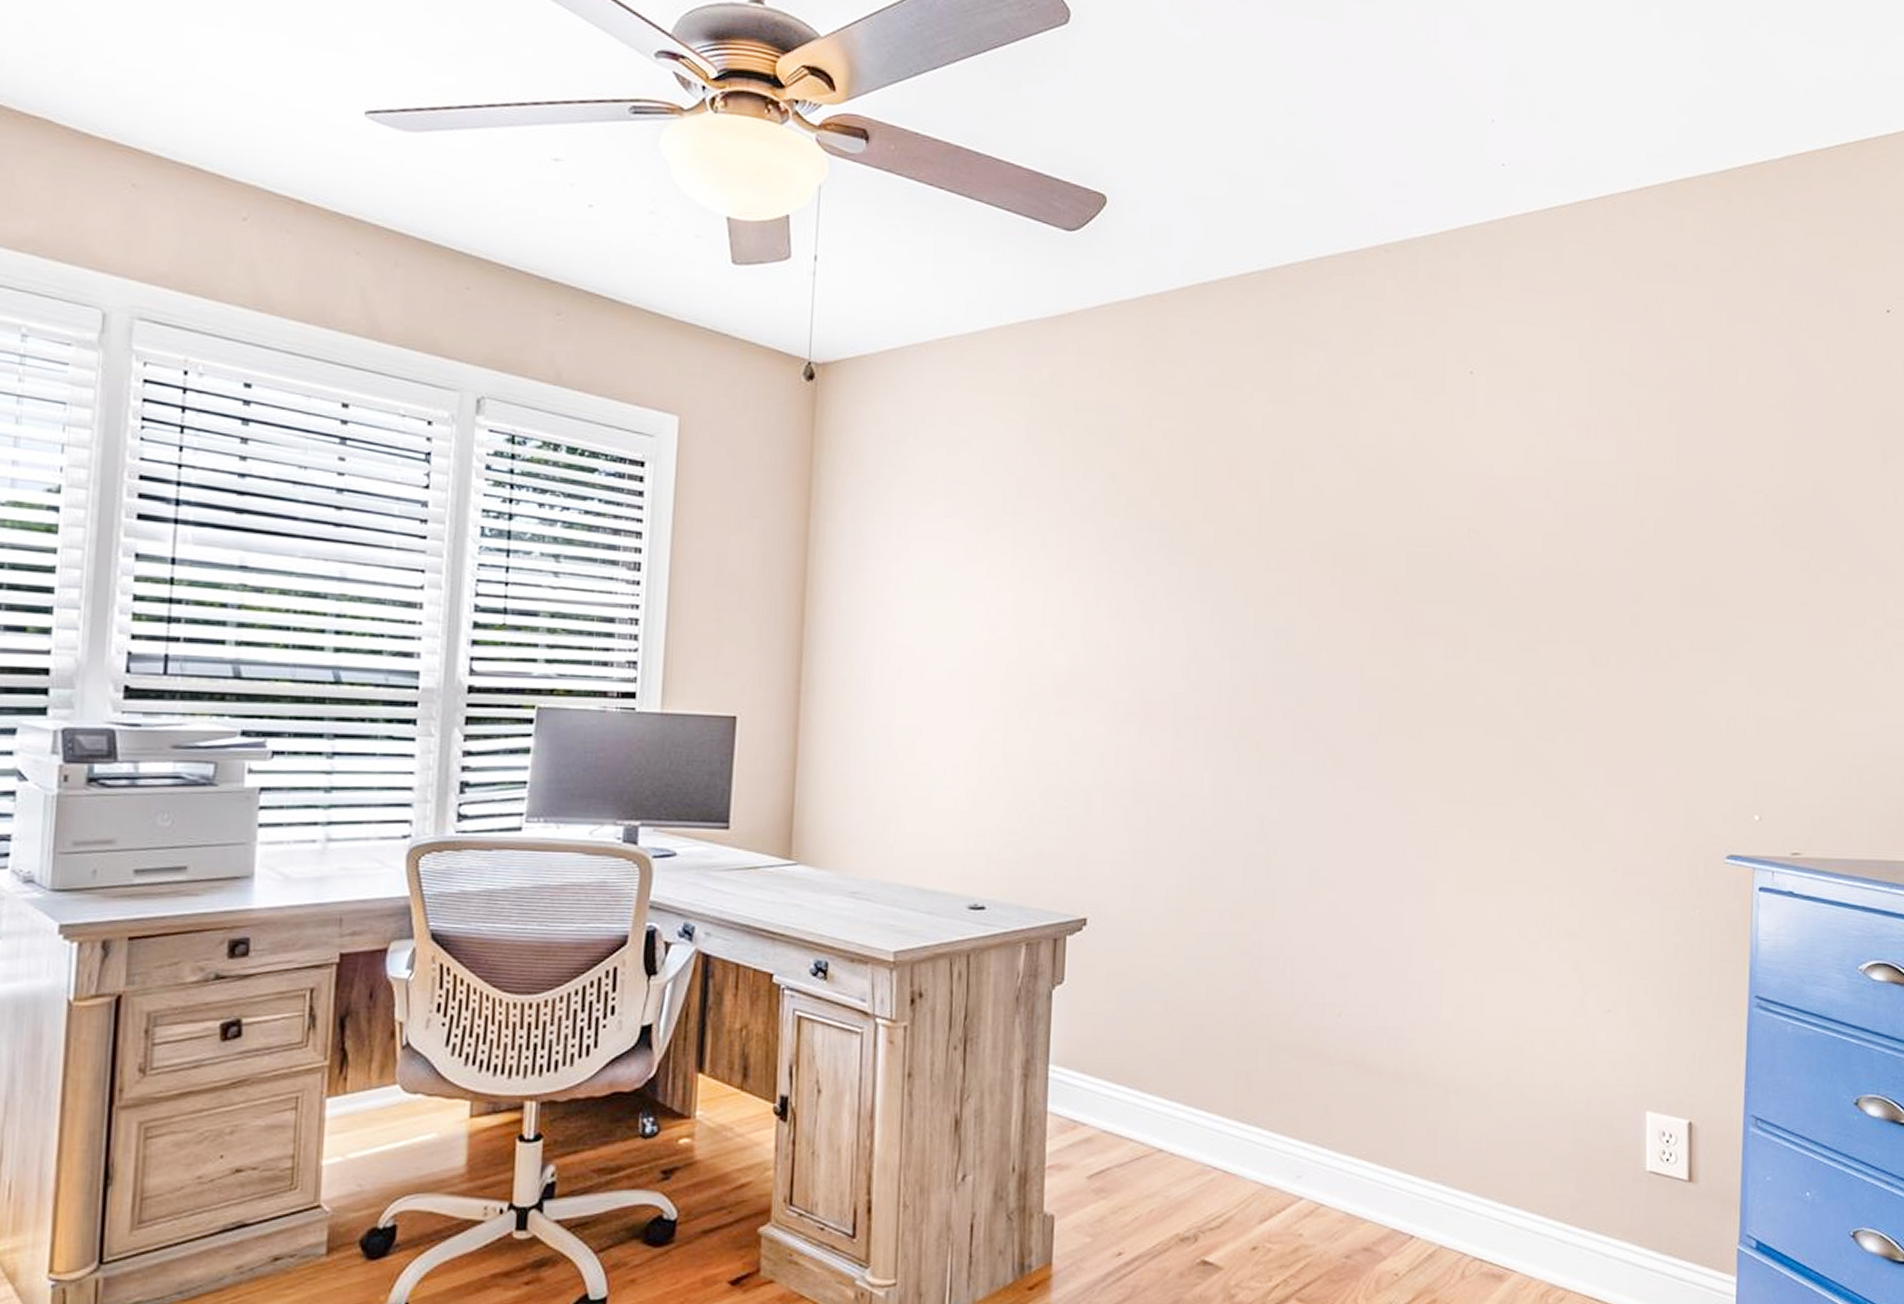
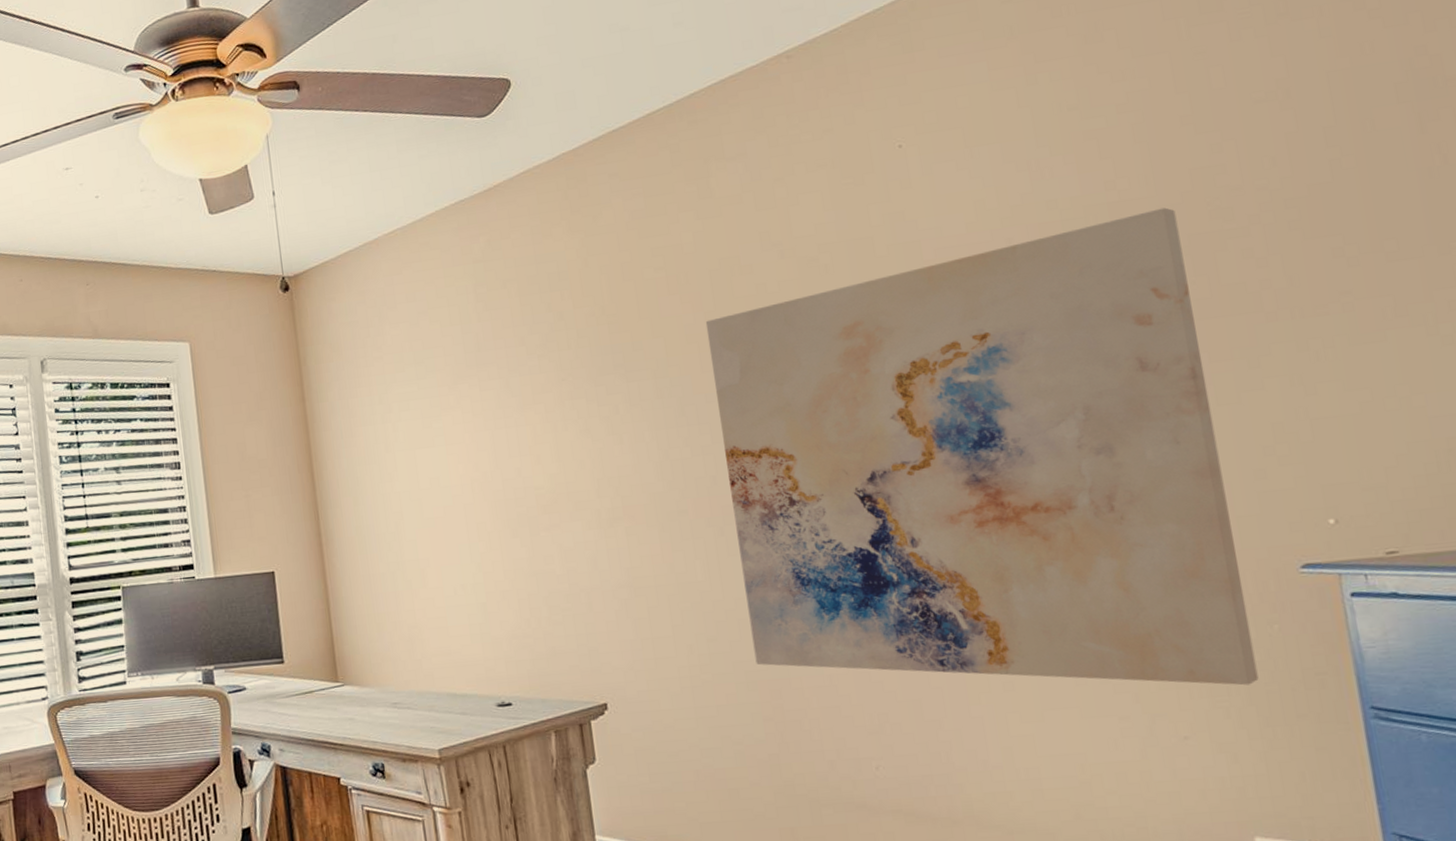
wall art: none [1244,490,1689,965] -> present [705,207,1259,686]

